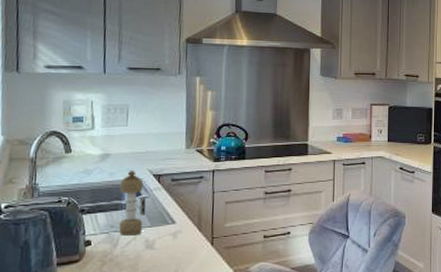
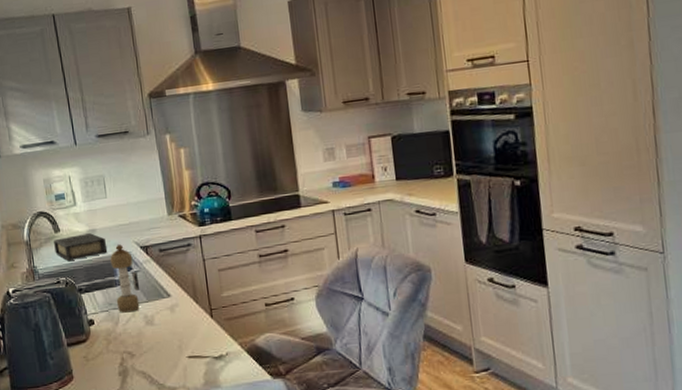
book: none [62,157,119,181] -> present [54,233,108,261]

